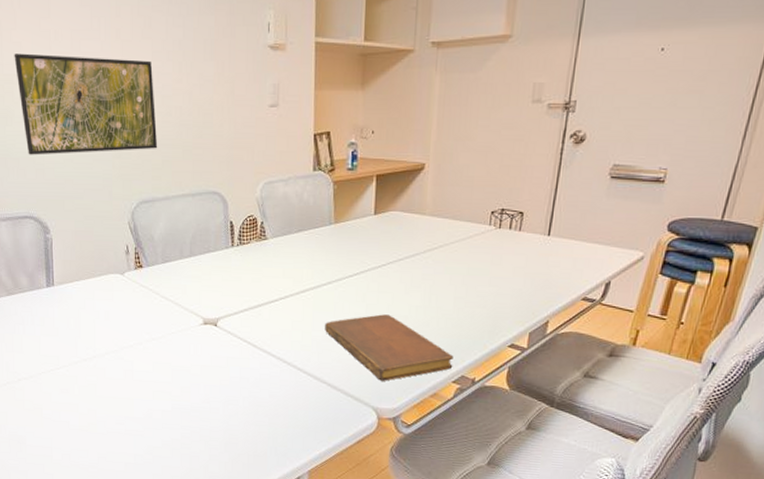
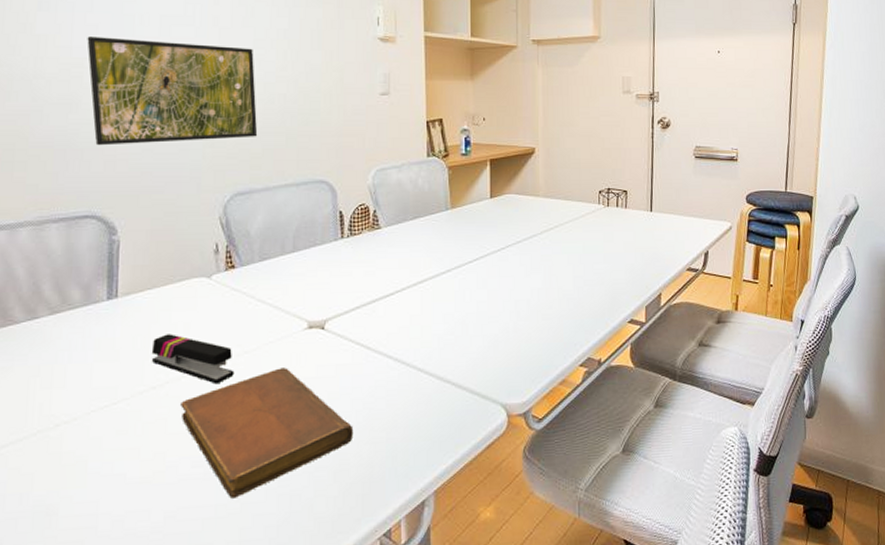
stapler: none [81,318,145,363] -> present [151,334,235,384]
notebook: none [105,355,241,452] -> present [180,368,354,499]
notebook: present [325,314,454,381] -> none [446,300,579,373]

